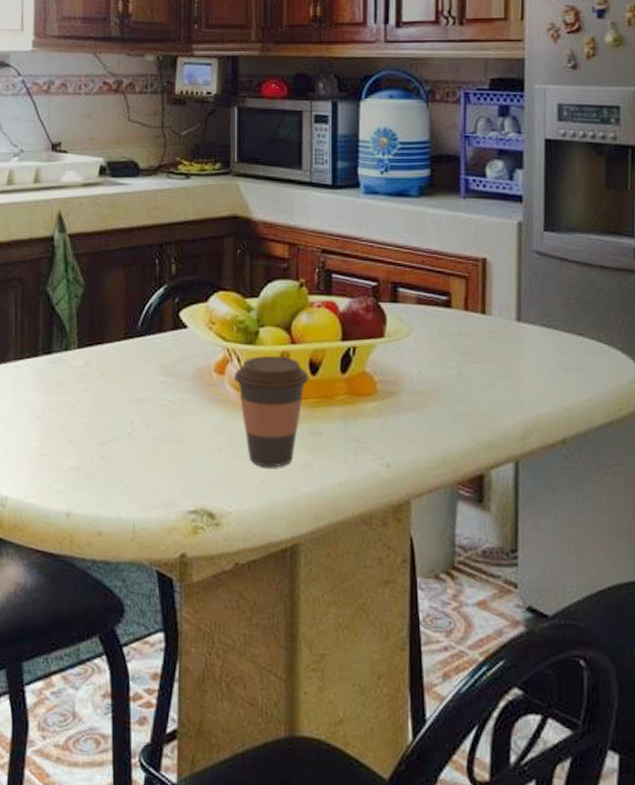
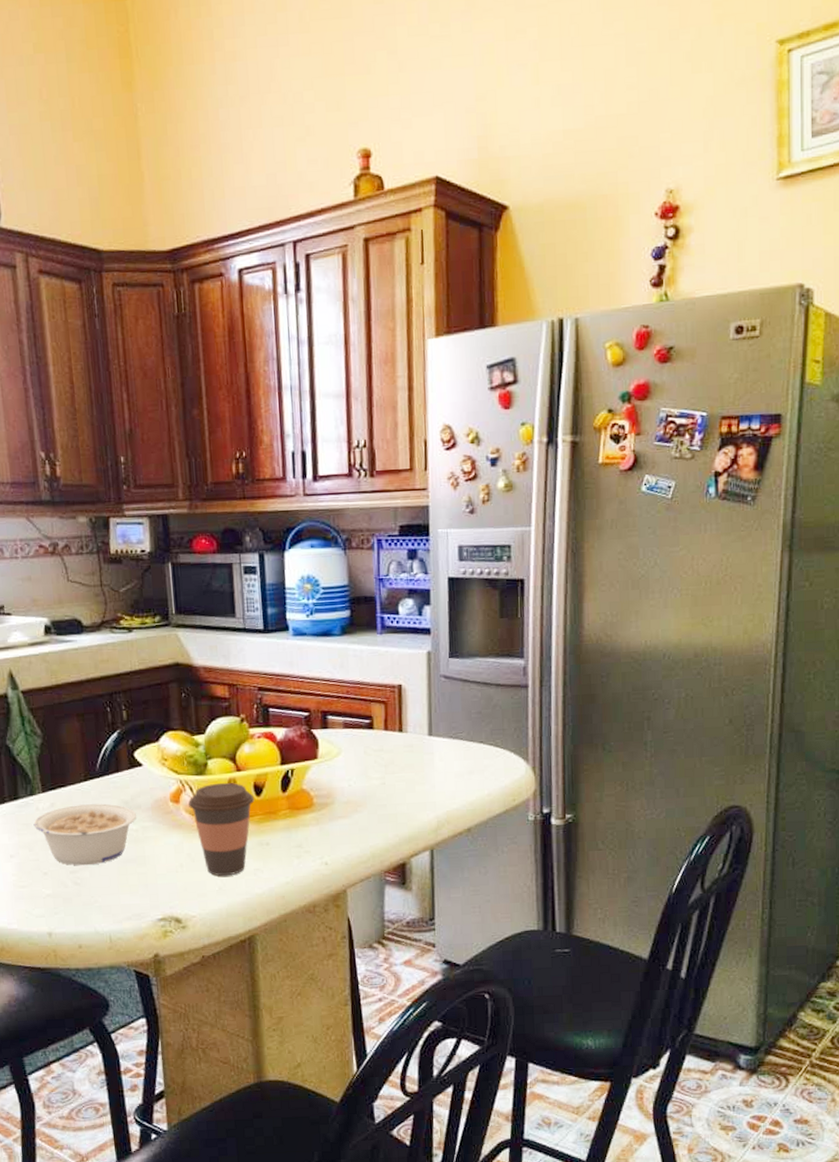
legume: none [64,366,177,438] -> present [33,803,137,866]

